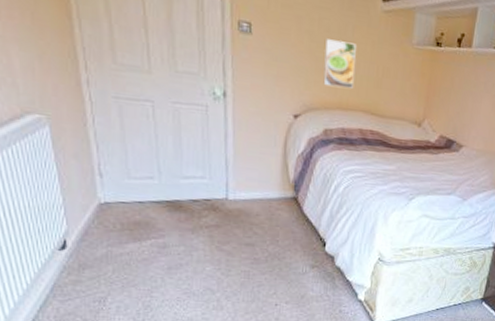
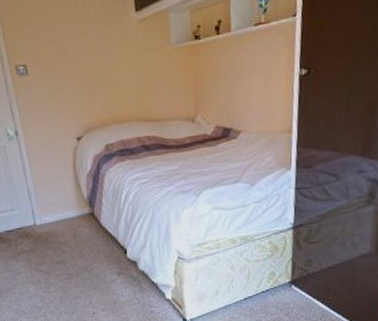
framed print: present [323,39,356,88] -> none [92,58,124,105]

